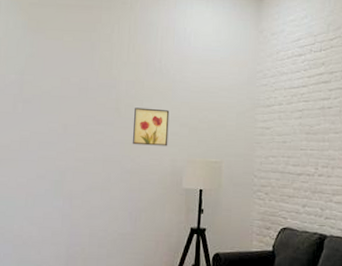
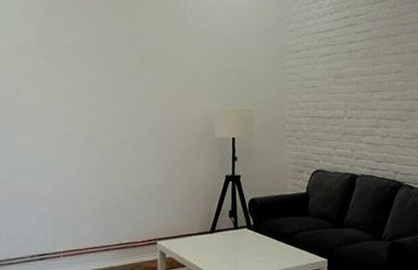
wall art: present [132,107,170,146] -> none [160,59,198,97]

